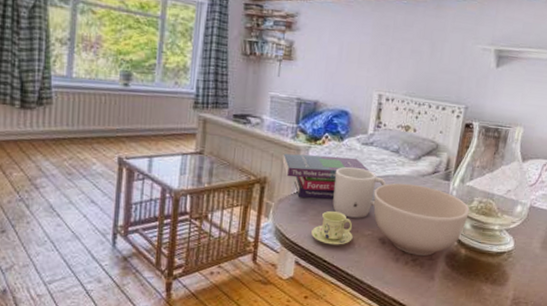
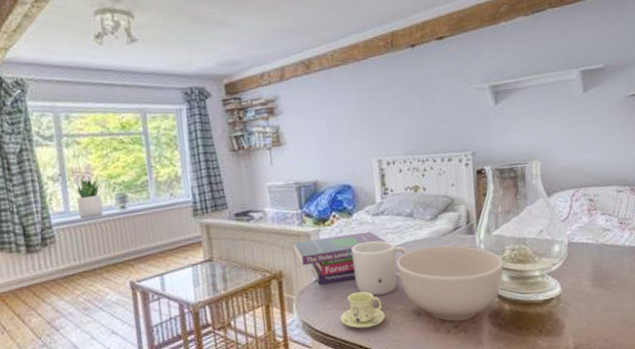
planter: none [81,47,107,89] -> present [75,175,104,220]

